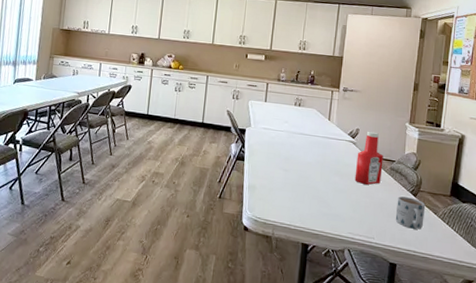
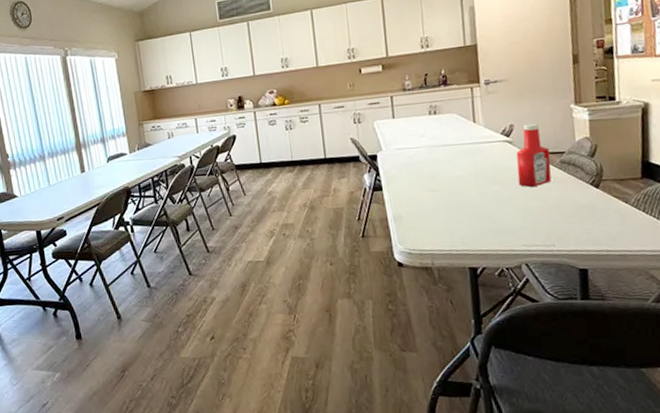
mug: present [395,196,426,230] -> none [575,190,614,226]

